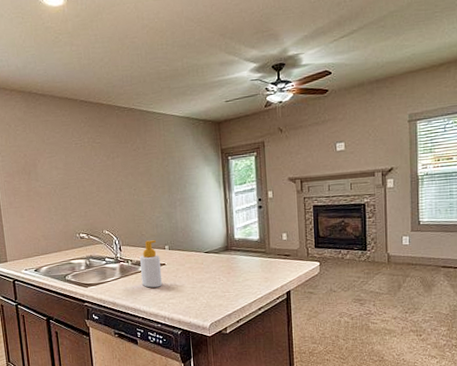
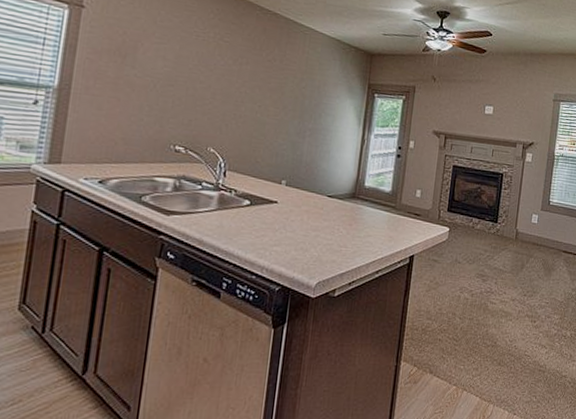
soap bottle: present [140,240,163,288] -> none [243,170,273,229]

